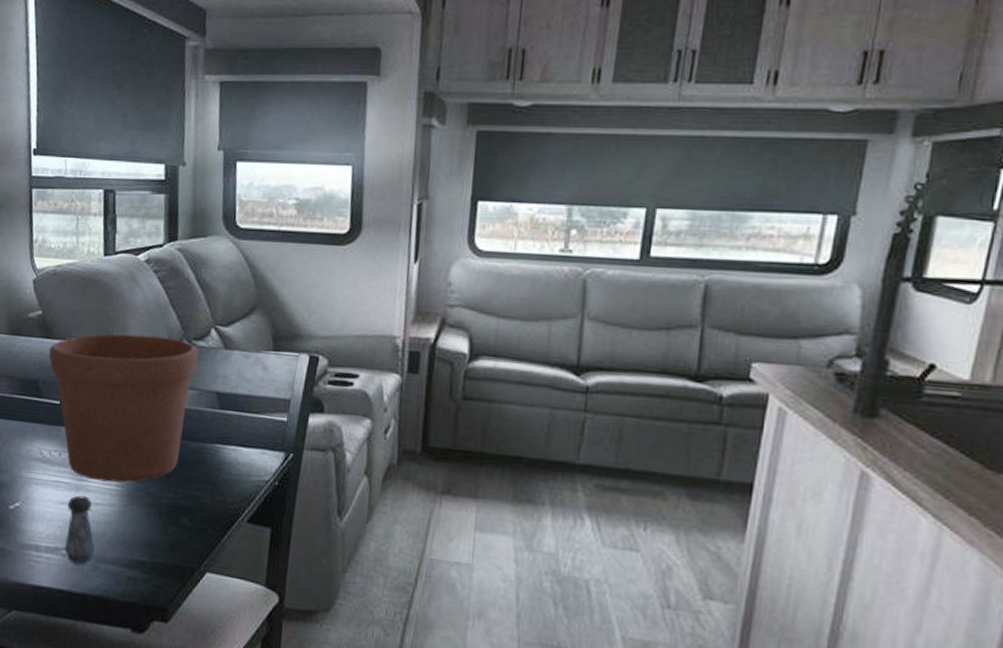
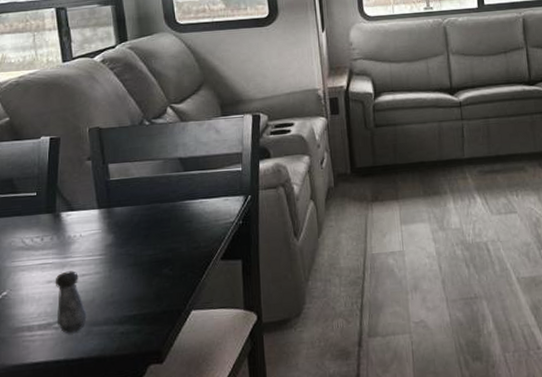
flower pot: present [48,334,199,483] -> none [20,120,159,255]

